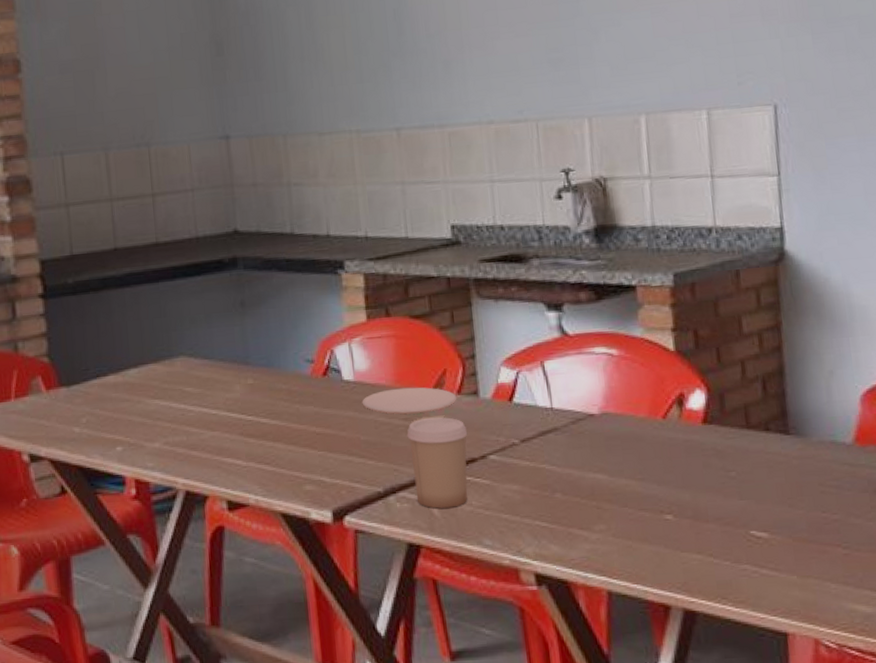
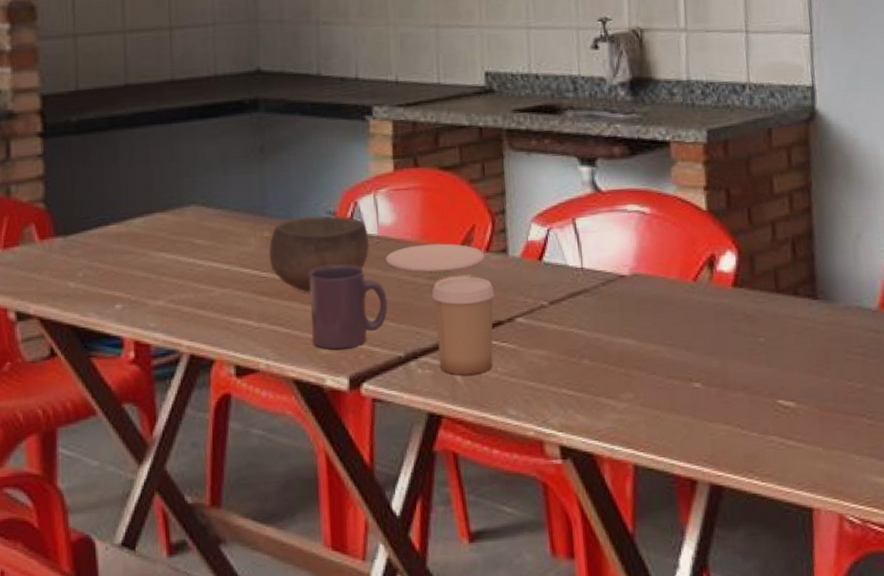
bowl: none [253,363,347,433] -> present [268,215,370,292]
cup: none [292,408,366,486] -> present [310,264,388,349]

